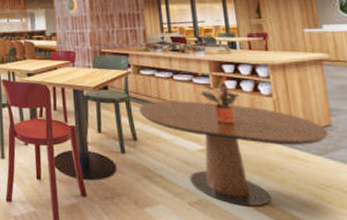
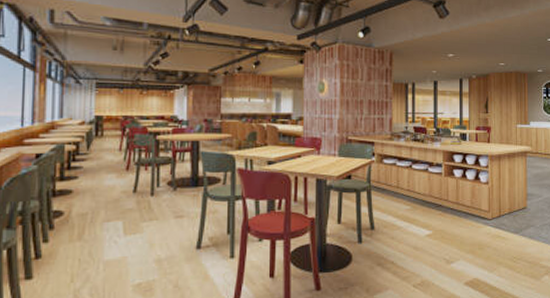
dining table: present [138,101,329,207] -> none [378,189,524,283]
potted plant: present [196,76,240,124] -> none [431,166,464,209]

